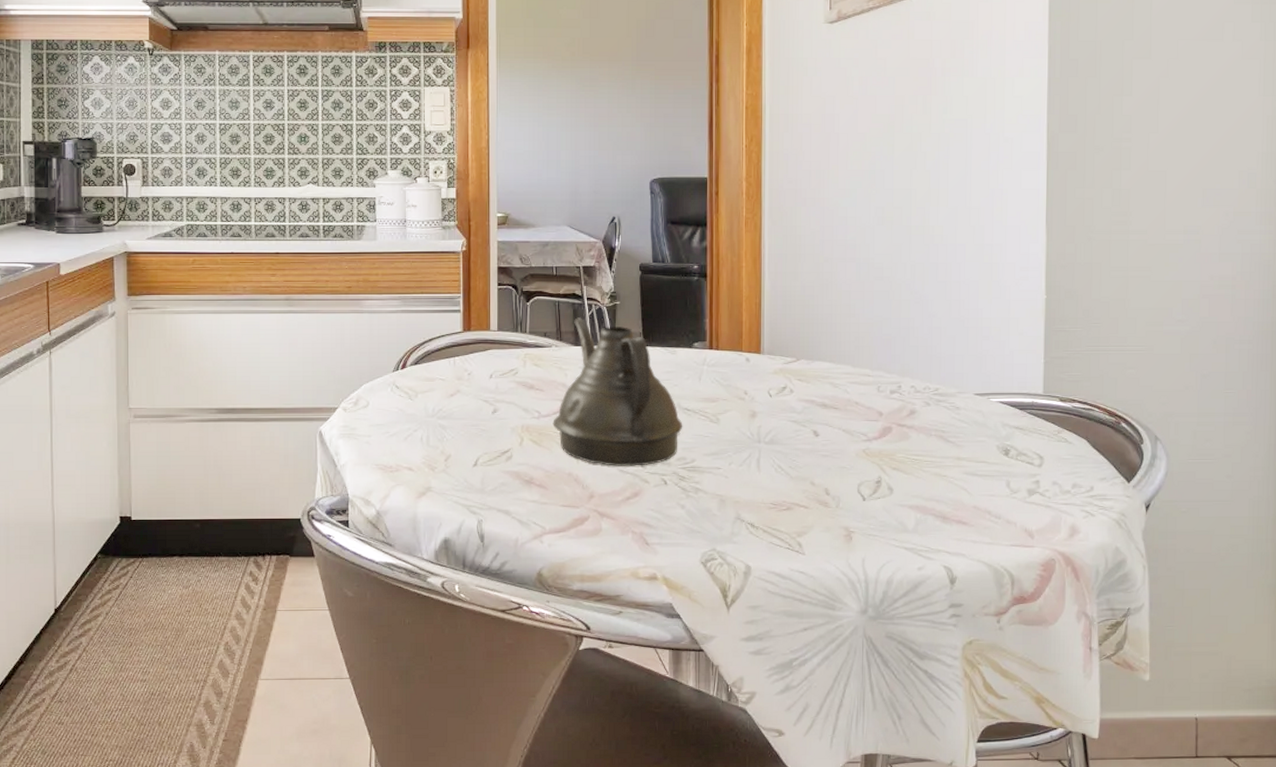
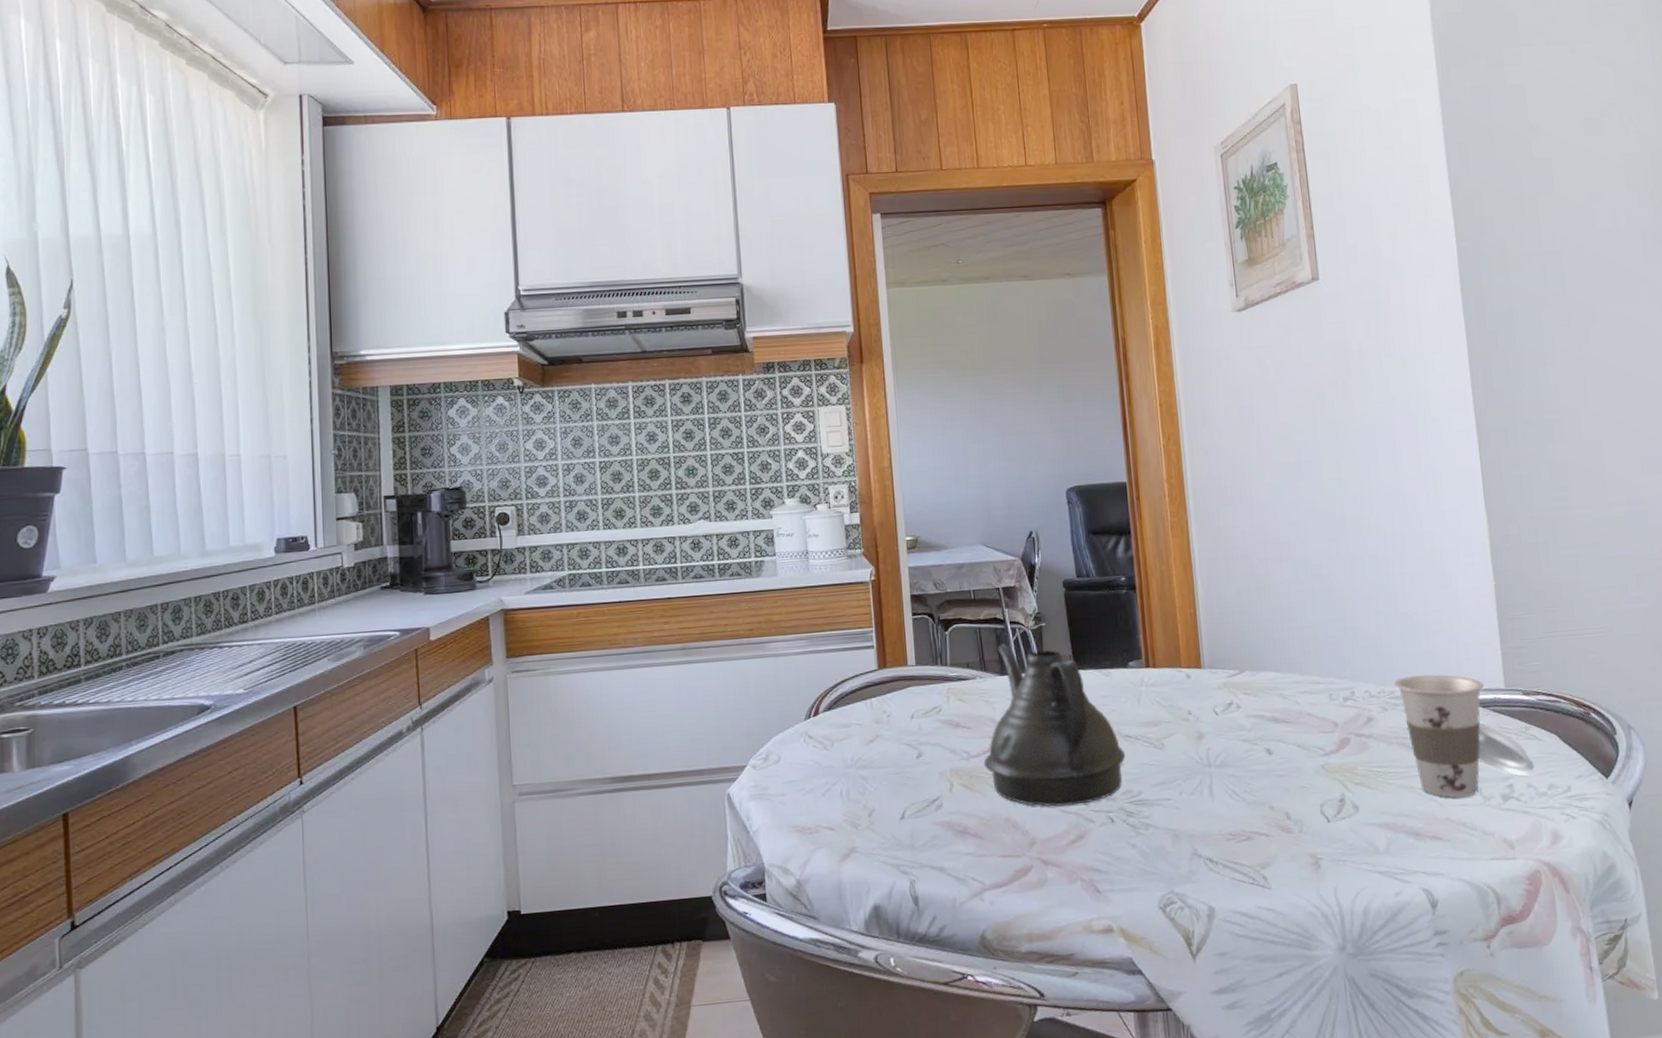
cup: none [940,375,1062,489] -> present [1394,674,1534,798]

